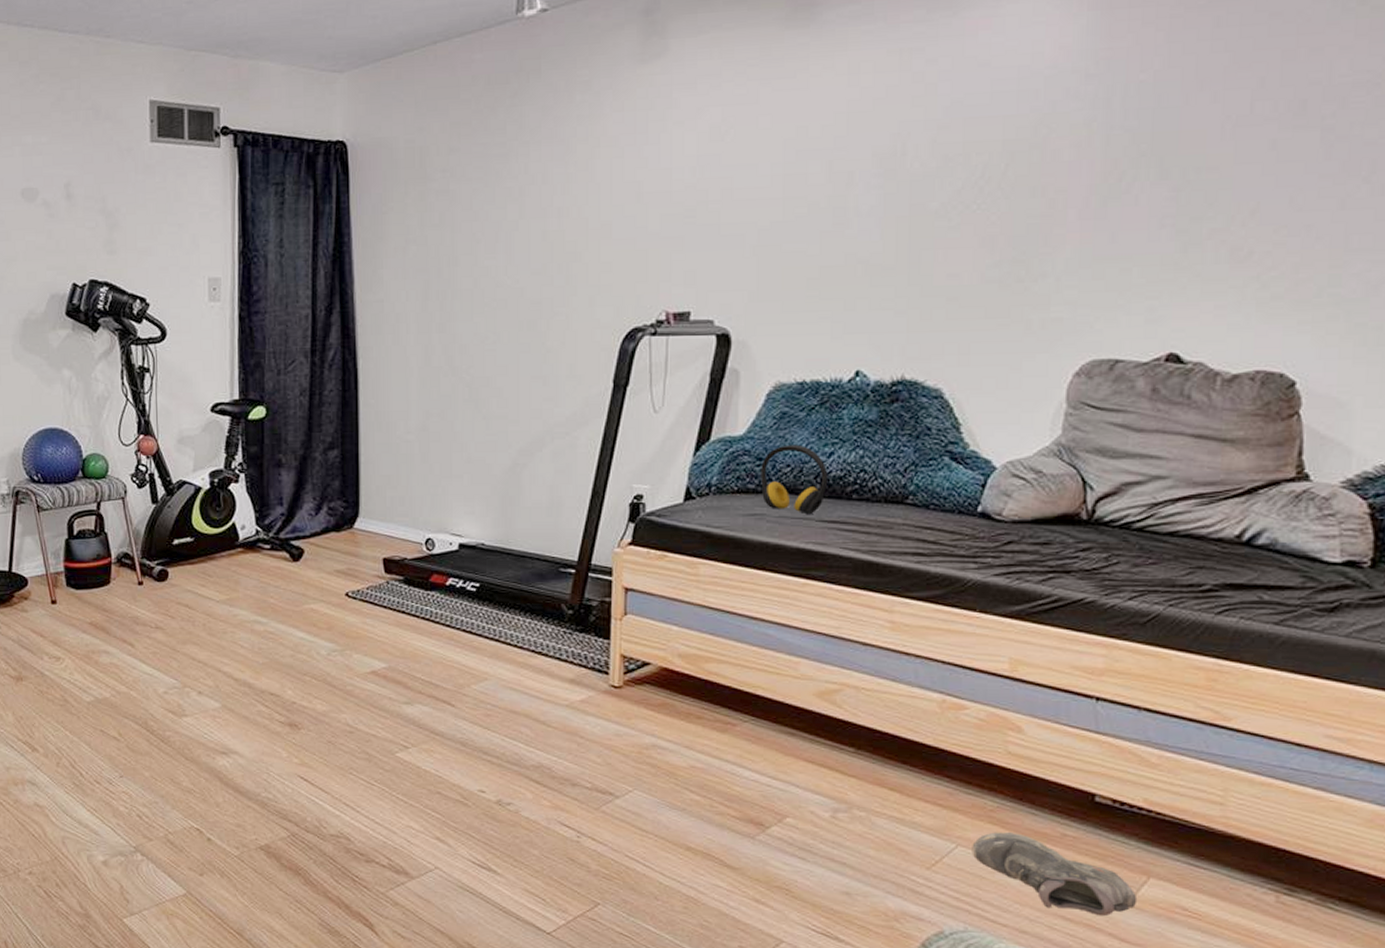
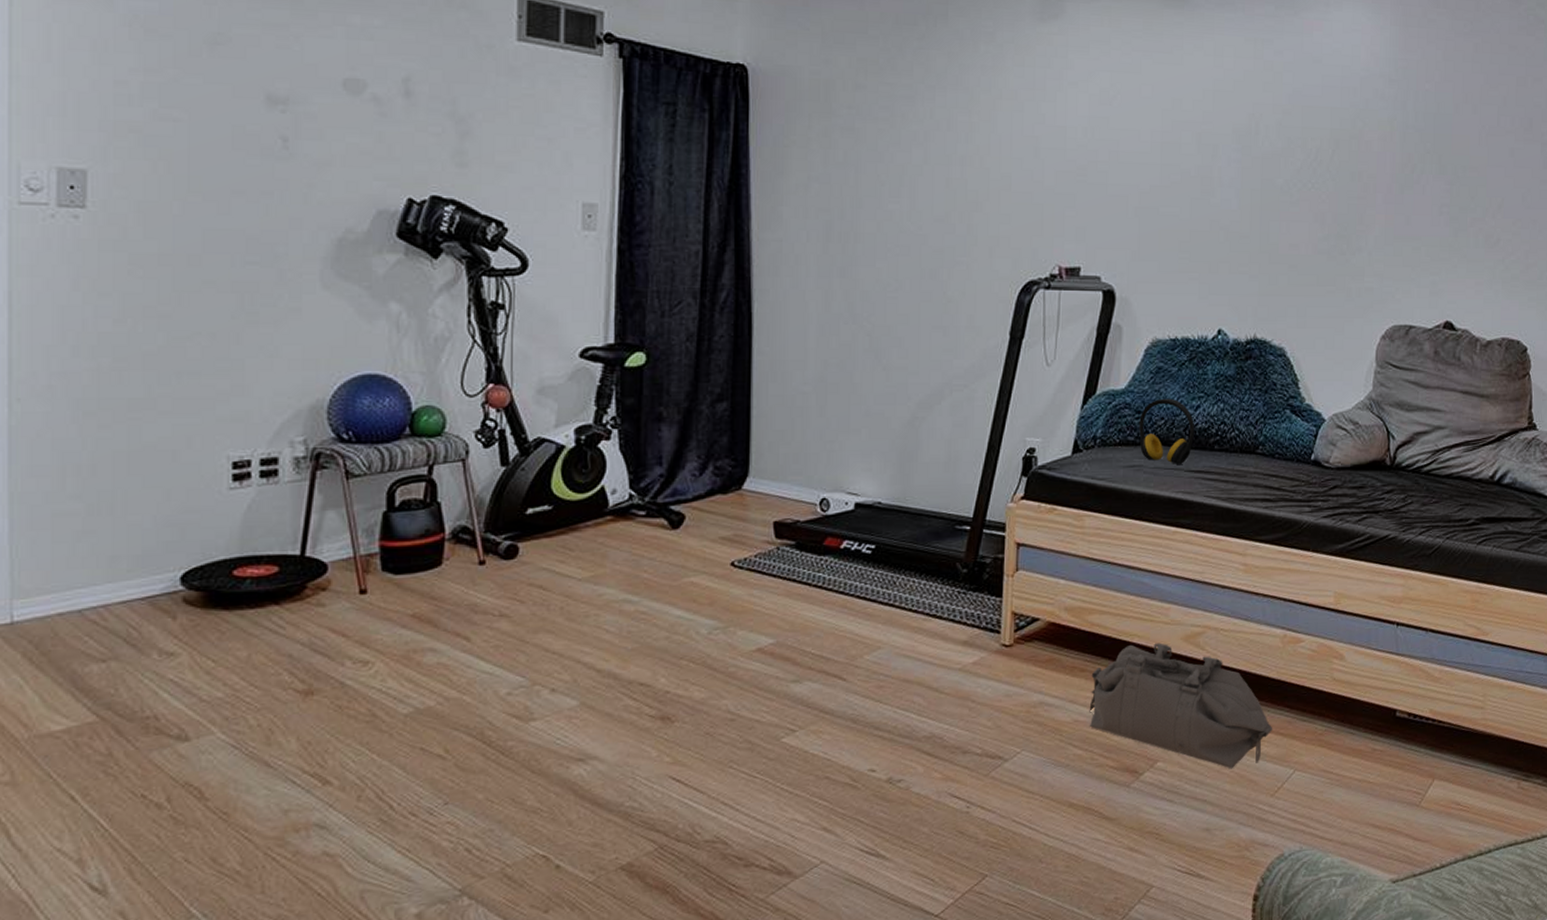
duffel bag: none [707,696,929,835] -> present [1089,643,1273,769]
athletic shoe: present [972,831,1138,917] -> none [1306,752,1426,820]

